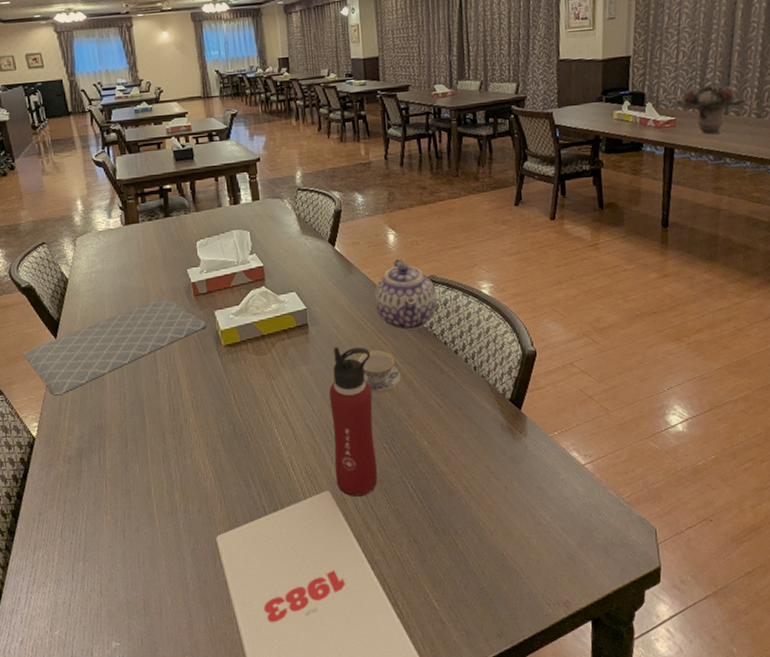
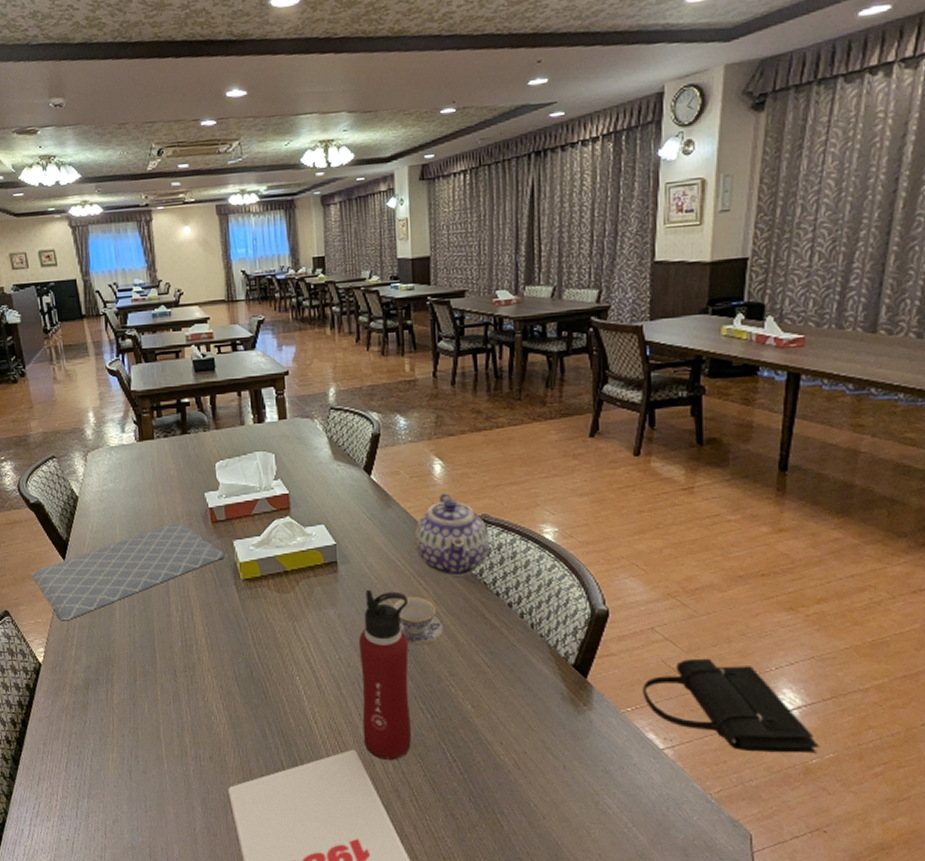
handbag: none [566,384,704,460] -> present [642,658,820,754]
flower arrangement: present [674,83,747,134] -> none [803,292,904,358]

